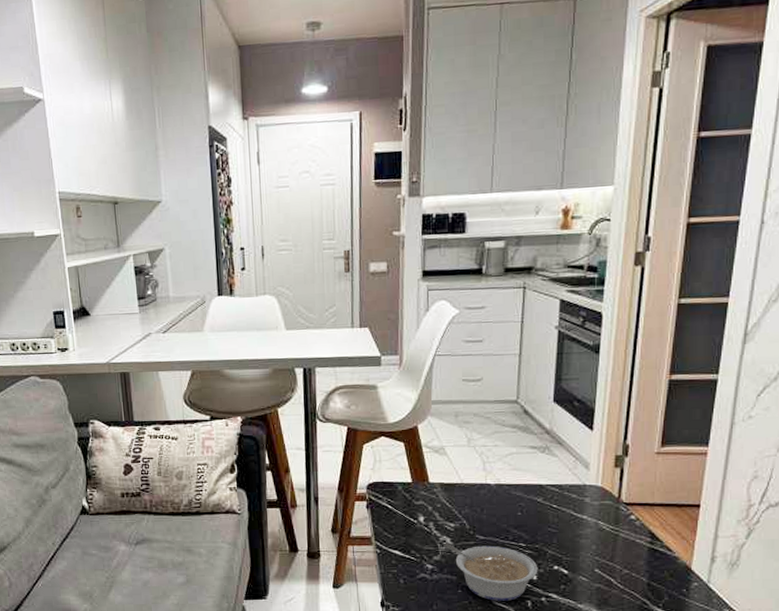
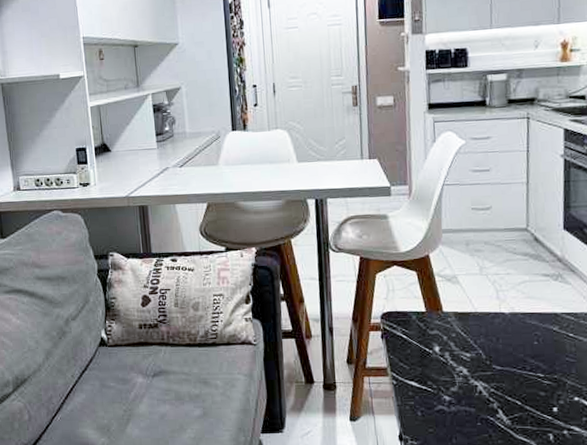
legume: present [444,542,538,601] -> none [461,373,559,434]

